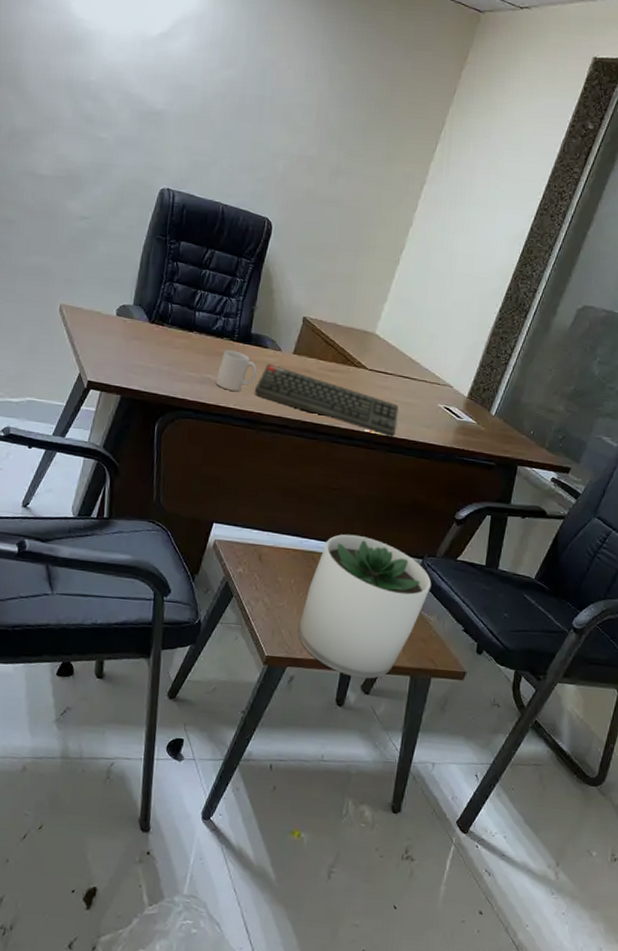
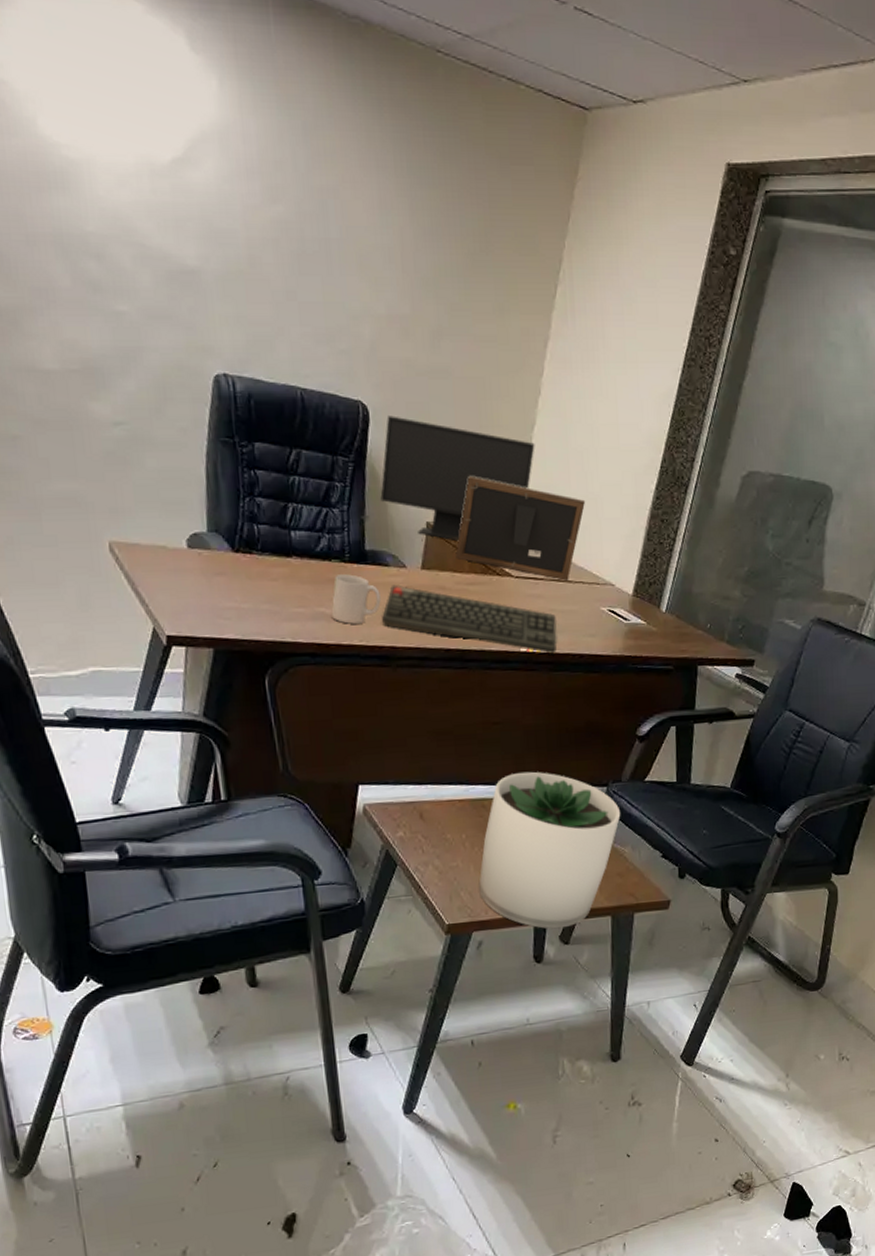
computer monitor: none [270,231,402,335] -> present [380,416,535,542]
picture frame: none [322,284,438,378] -> present [455,475,586,581]

